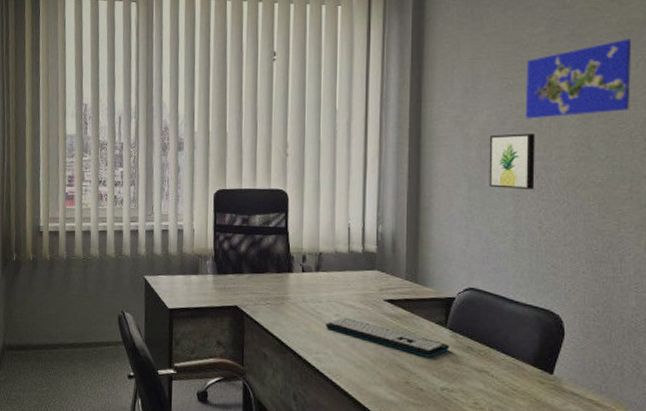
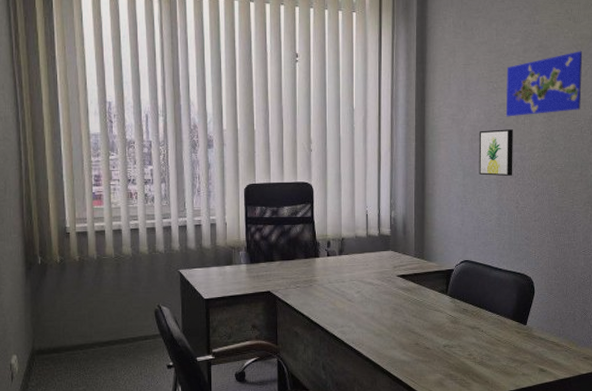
keyboard: present [326,317,449,357] -> none [349,293,450,321]

